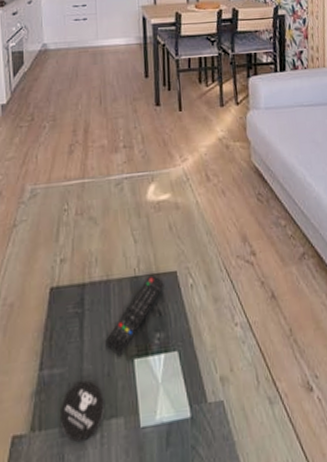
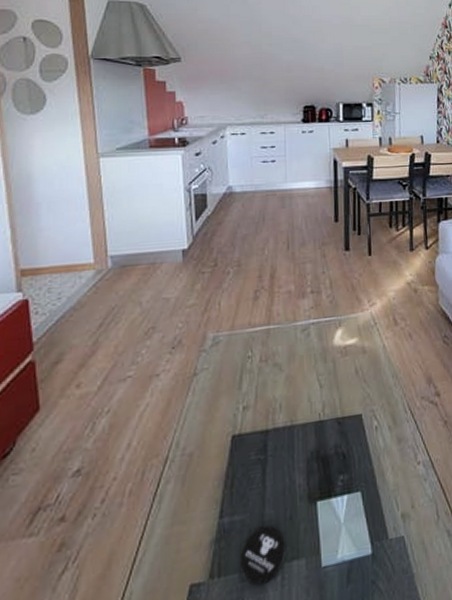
remote control: present [105,275,164,357] -> none [288,419,349,500]

